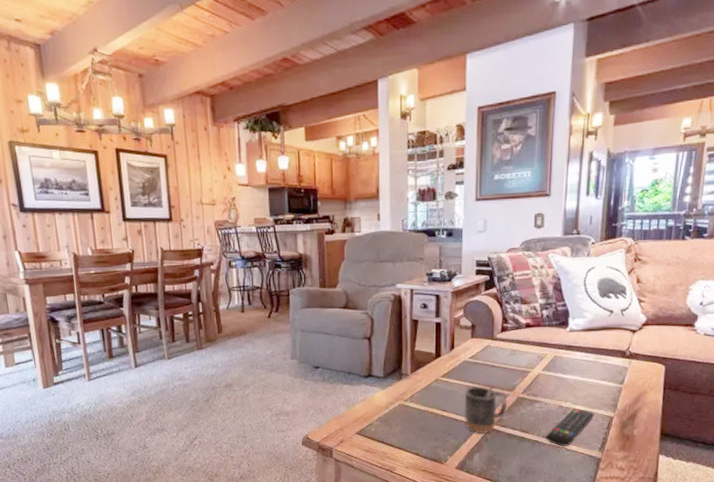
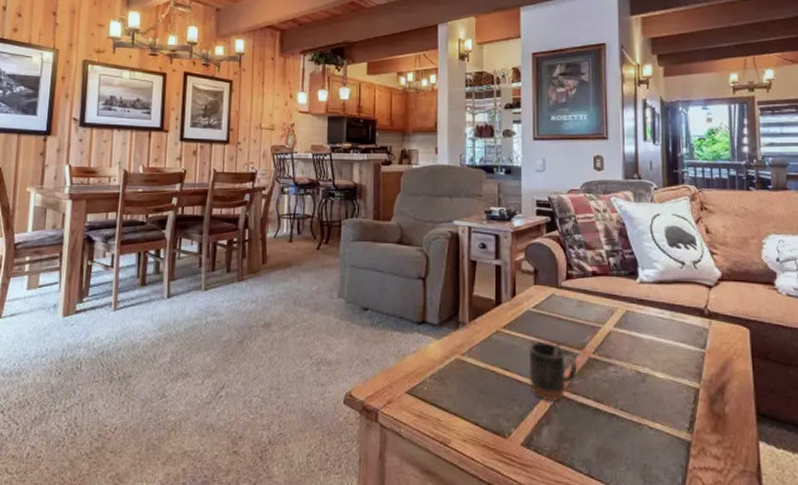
remote control: present [545,408,595,446] -> none [623,374,678,423]

